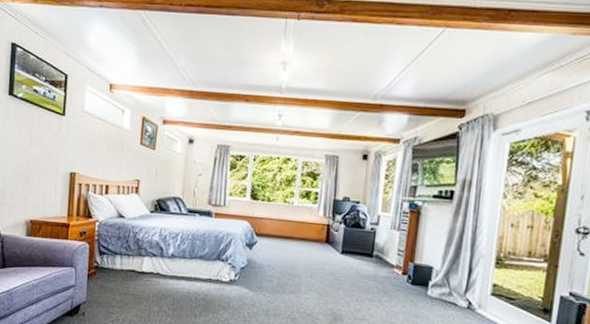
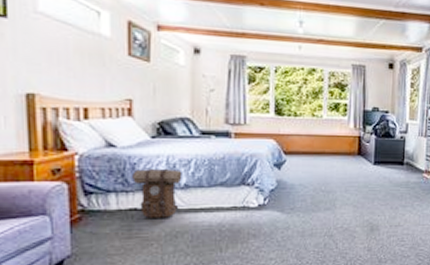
backpack: none [133,237,171,281] -> present [132,168,182,218]

